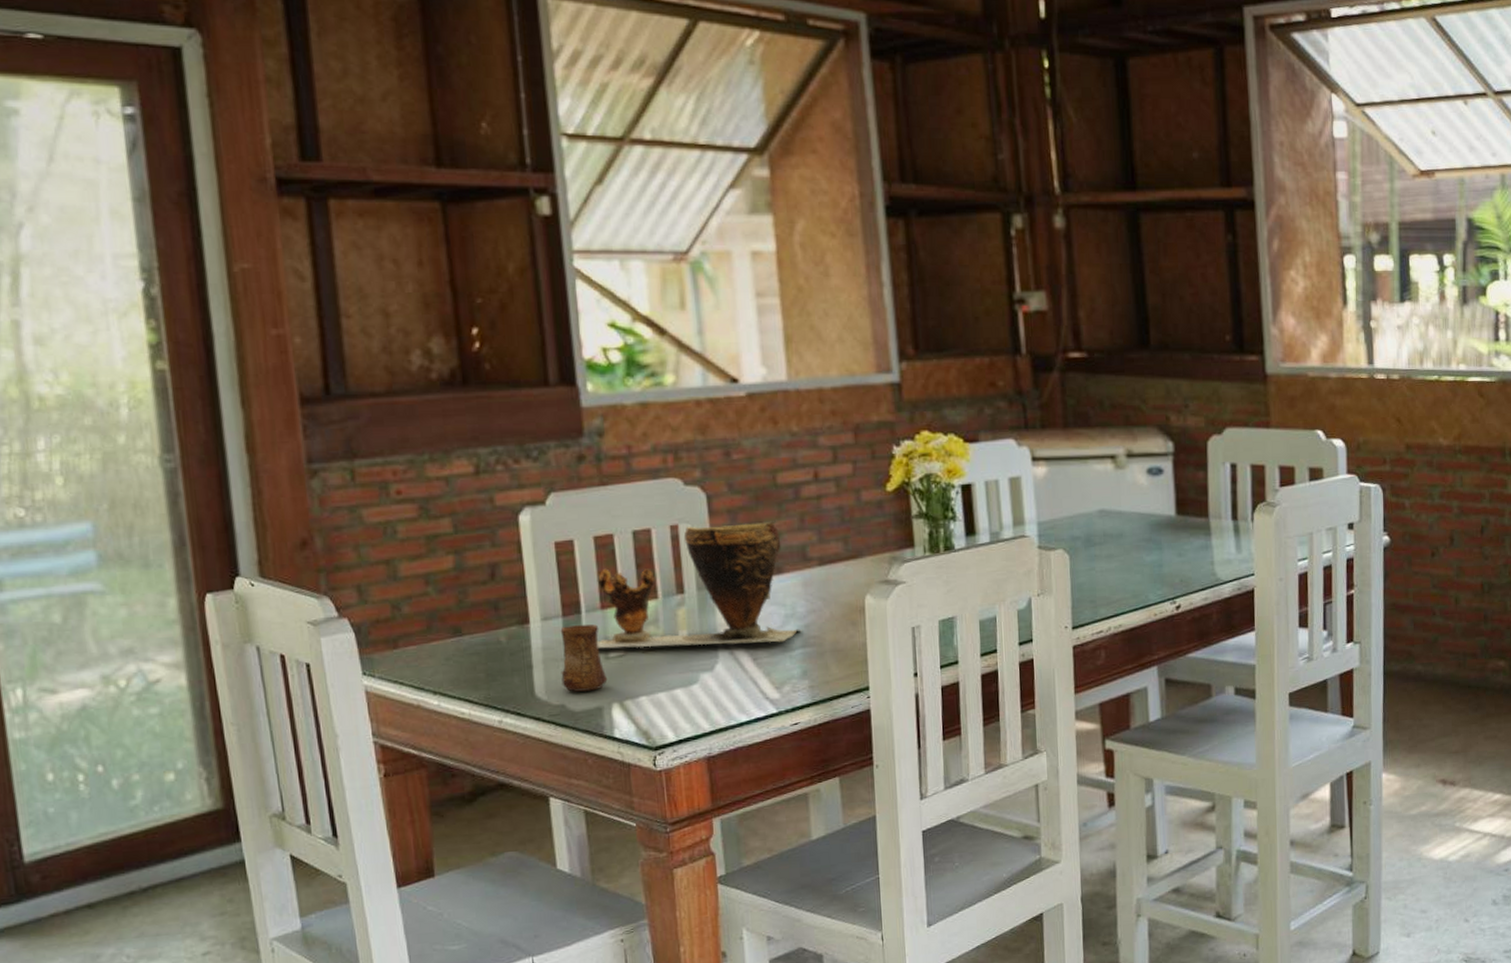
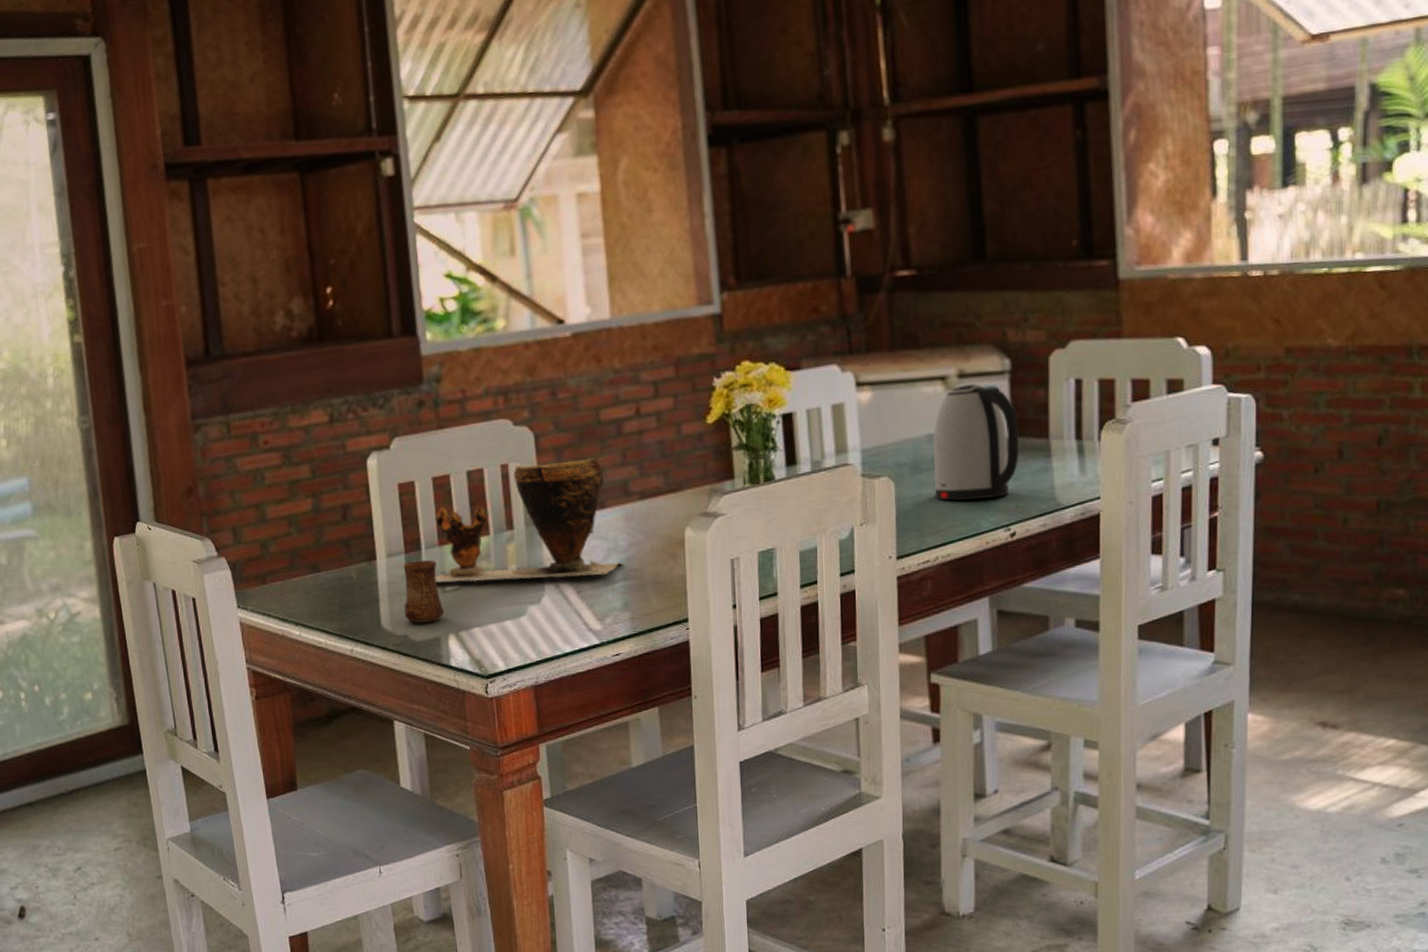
kettle: none [1104,464,1183,575] -> present [933,384,1019,501]

